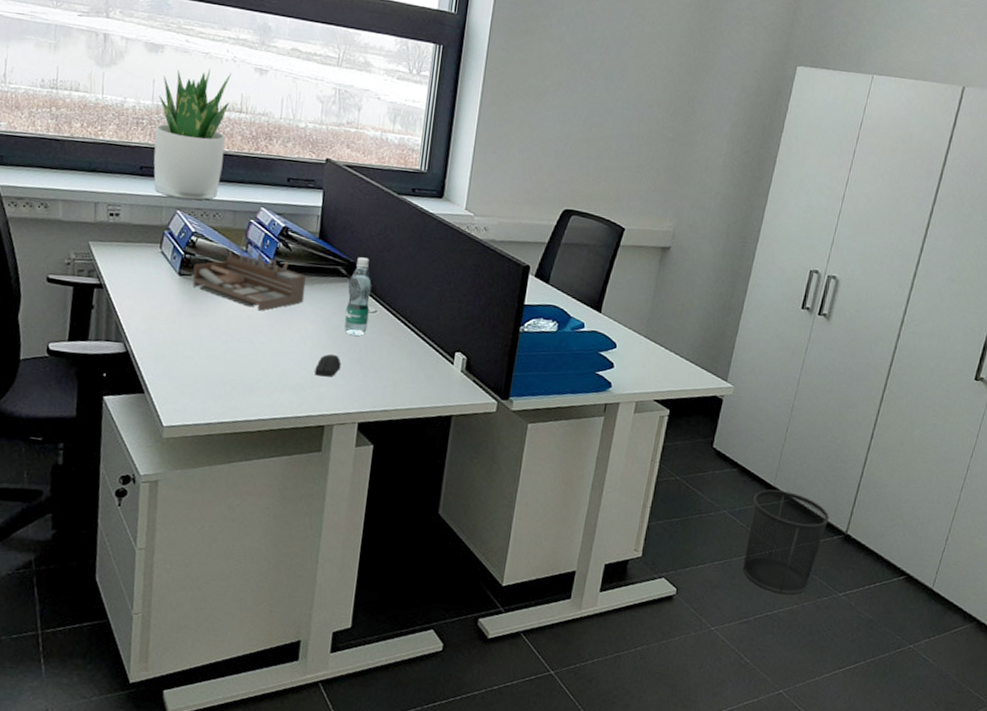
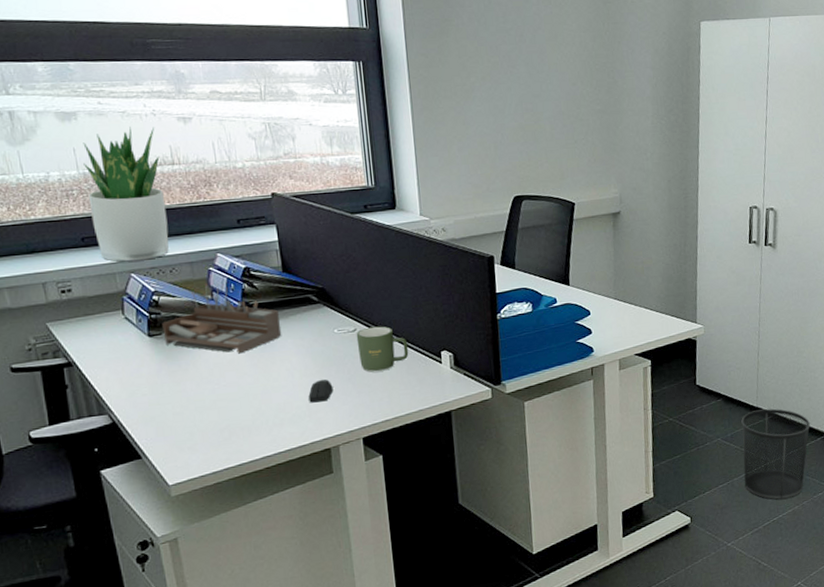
bottle: present [344,257,373,336] -> none [322,281,351,357]
mug: none [373,311,425,360] -> present [356,326,409,373]

